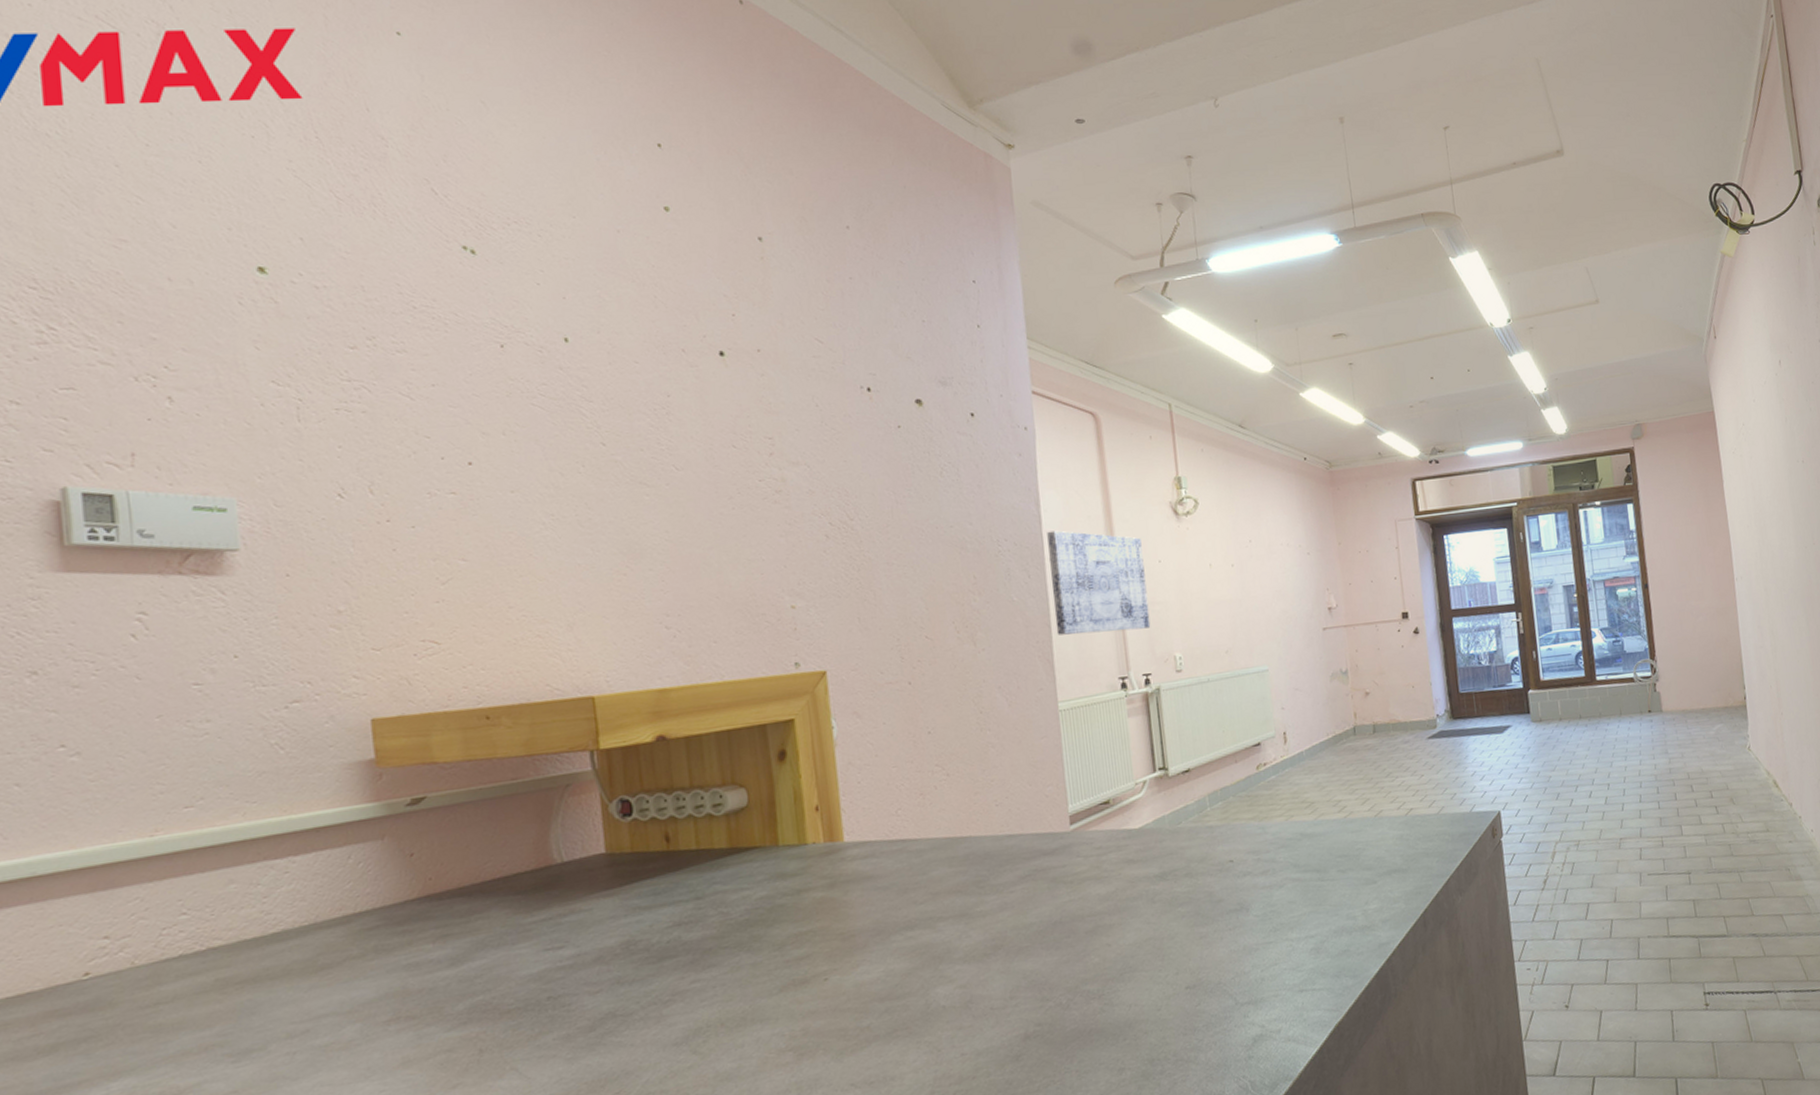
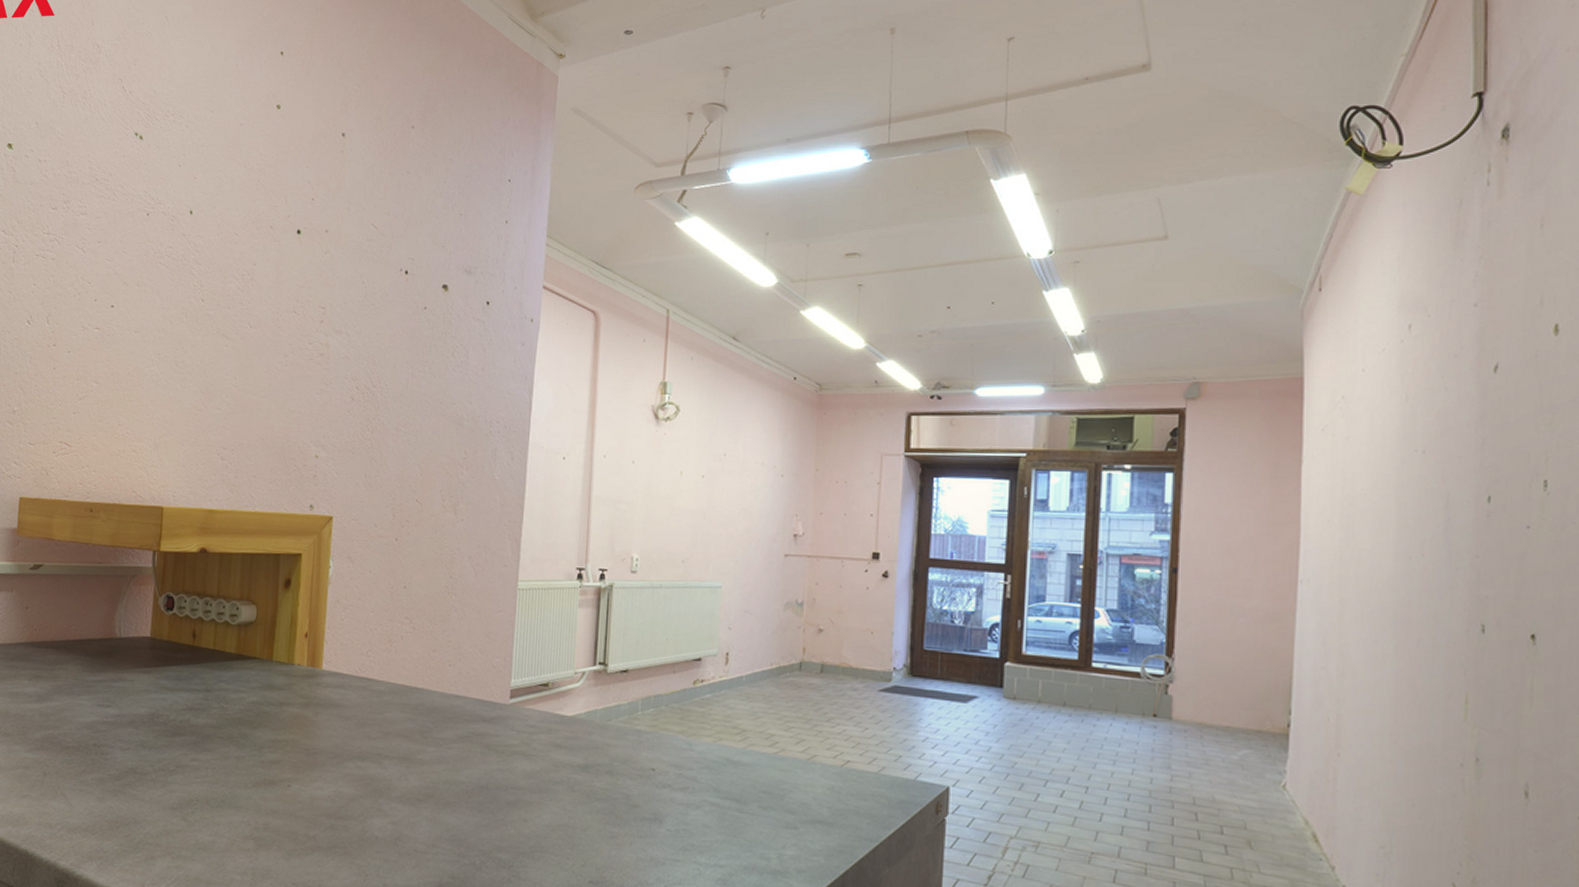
wall art: present [1047,530,1151,635] -> none [528,419,619,525]

